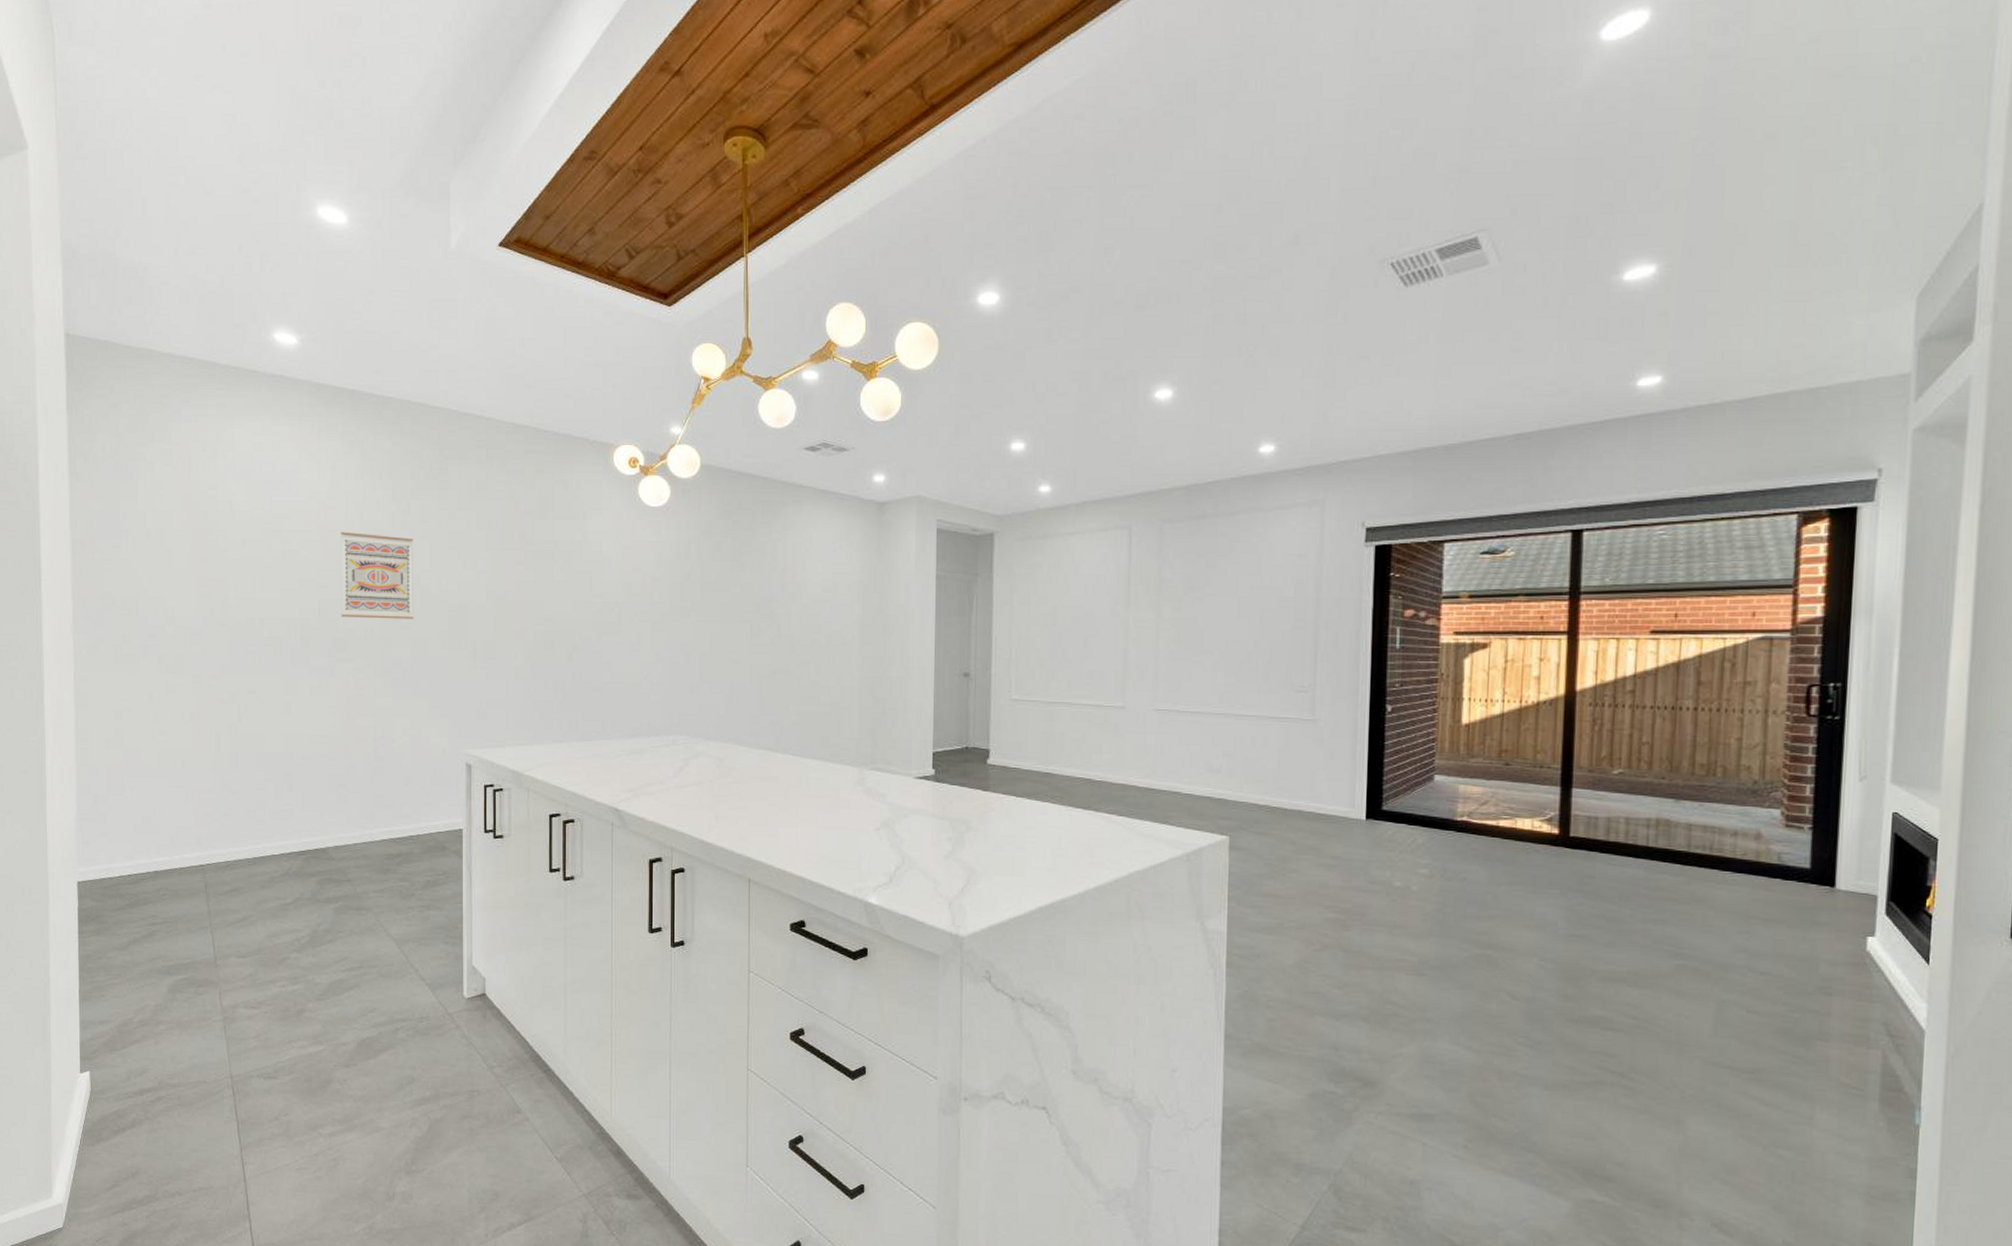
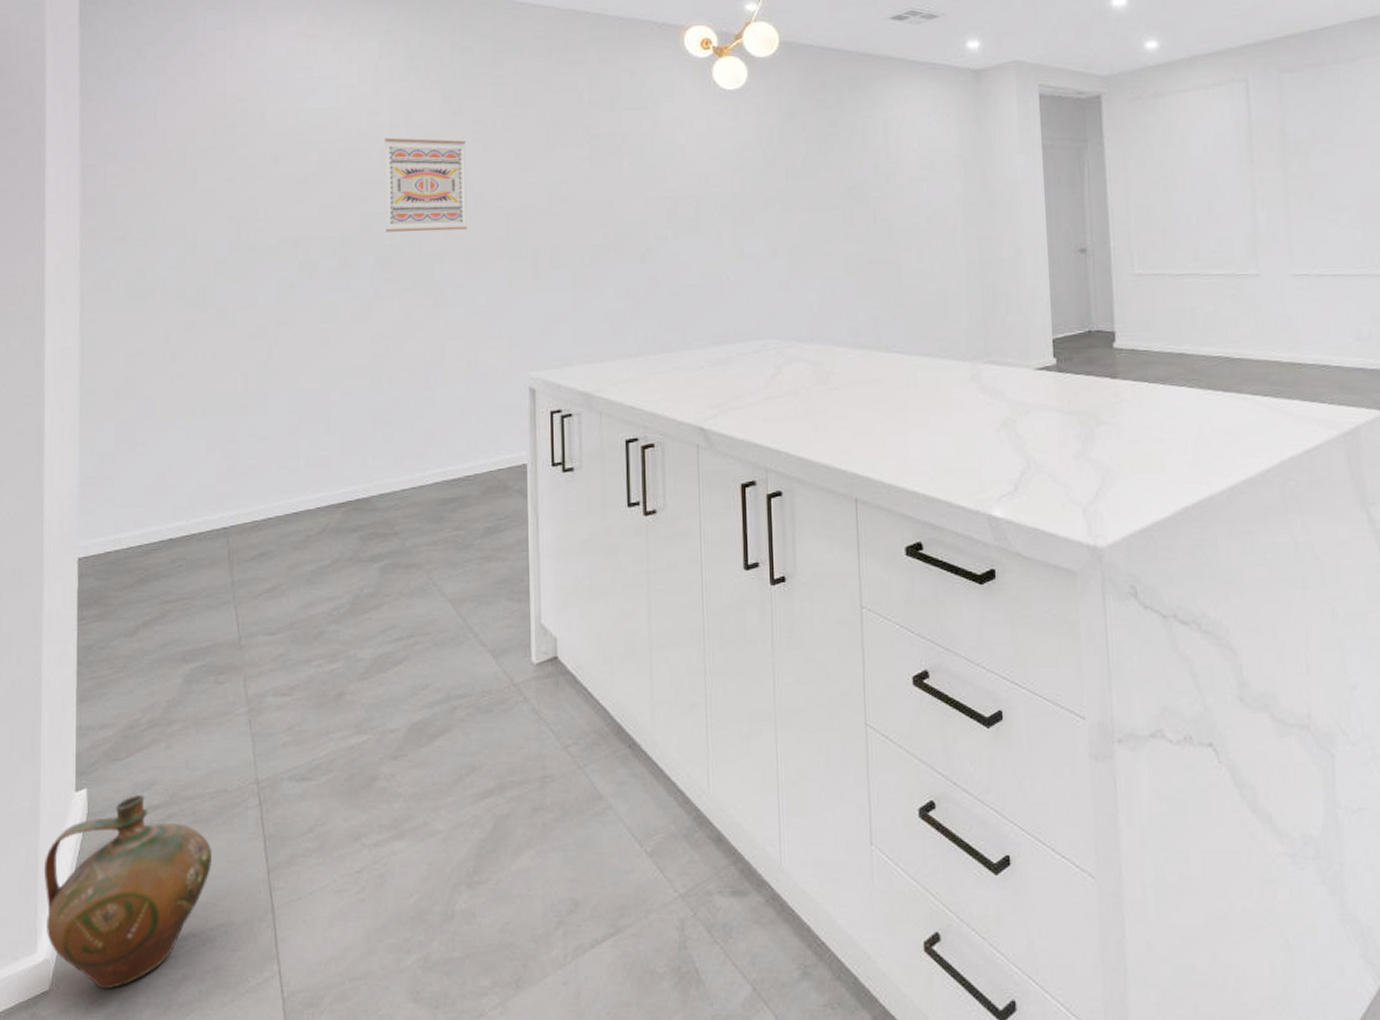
ceramic jug: none [55,1079,195,1230] -> present [43,794,213,988]

